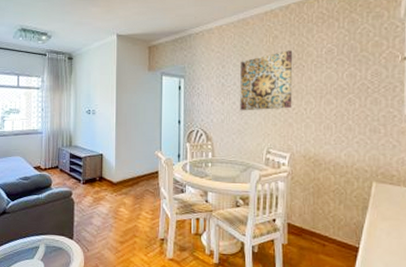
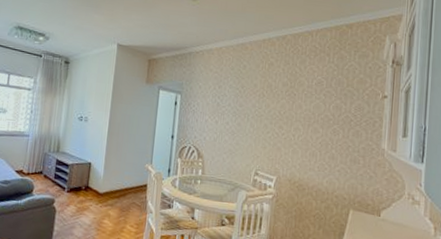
wall art: present [240,50,293,111] -> none [232,78,286,133]

